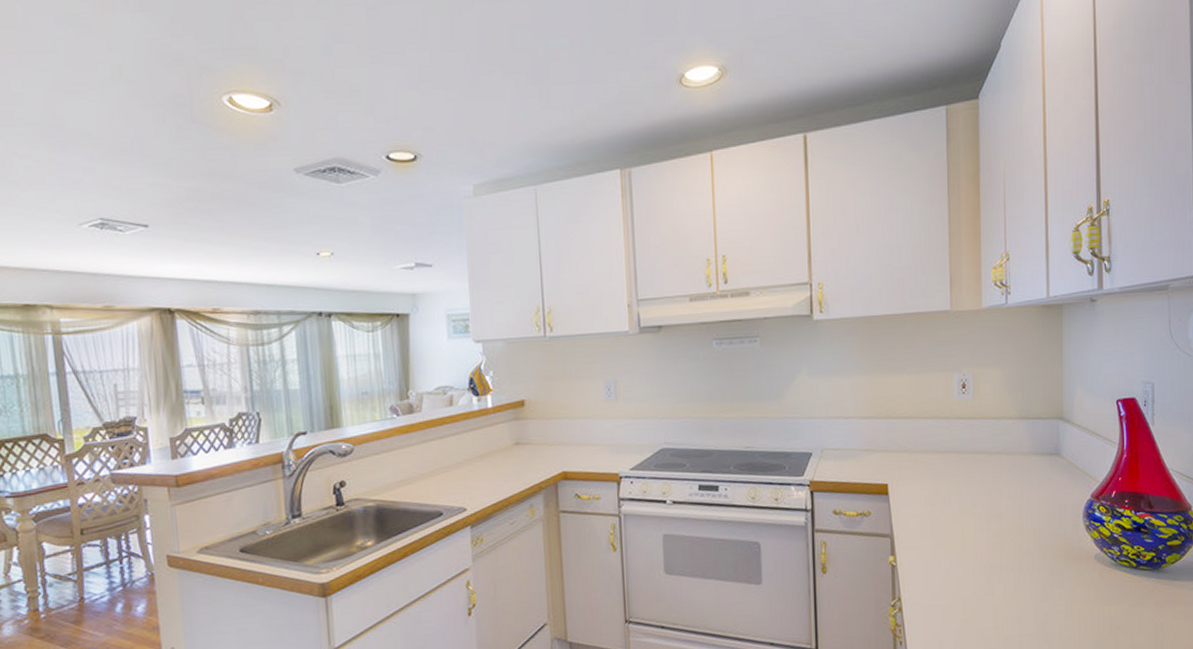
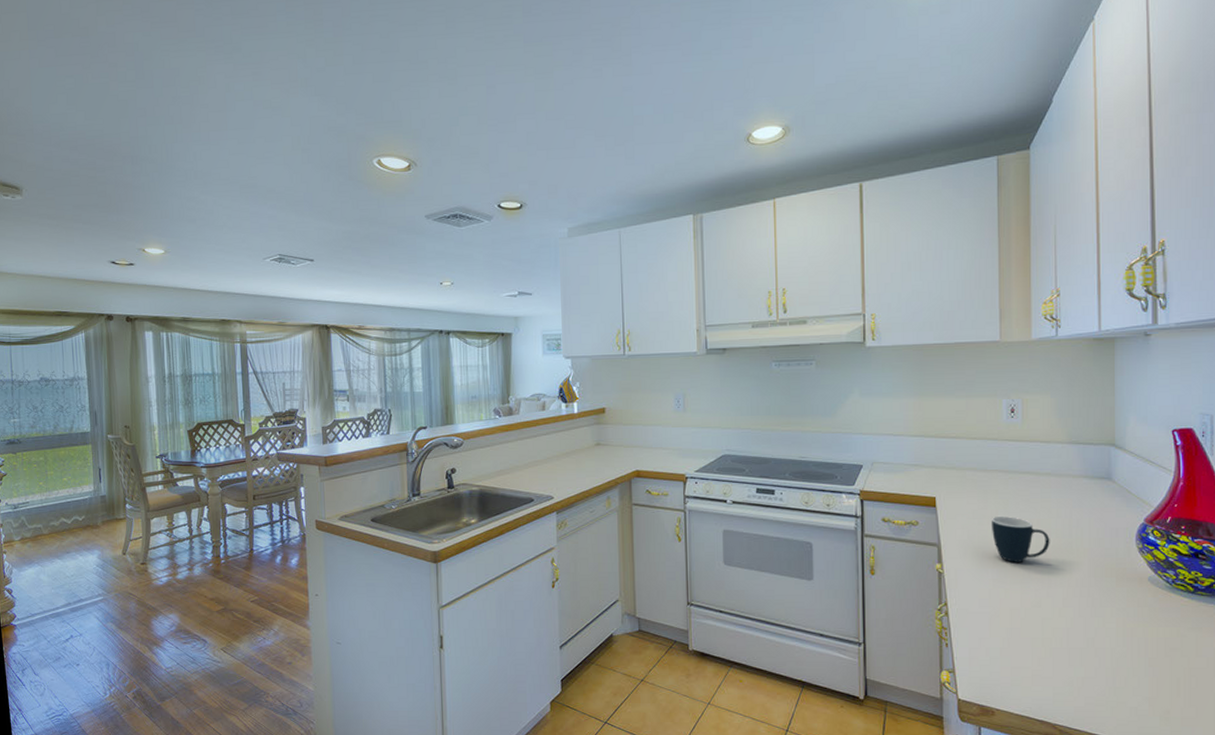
mug: none [943,500,1002,549] -> present [991,516,1050,562]

